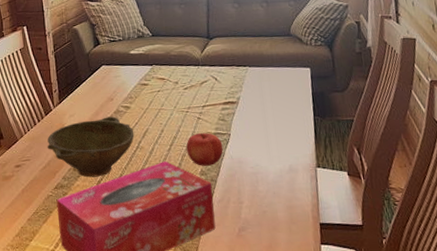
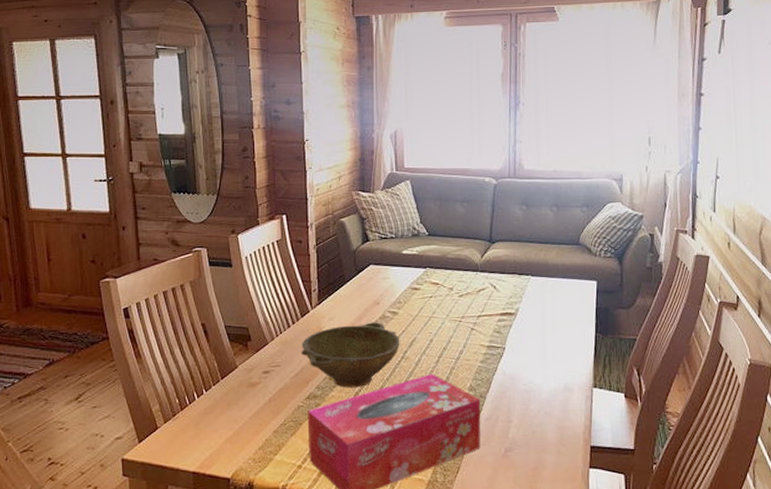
fruit: present [186,132,224,166] -> none [456,344,496,381]

